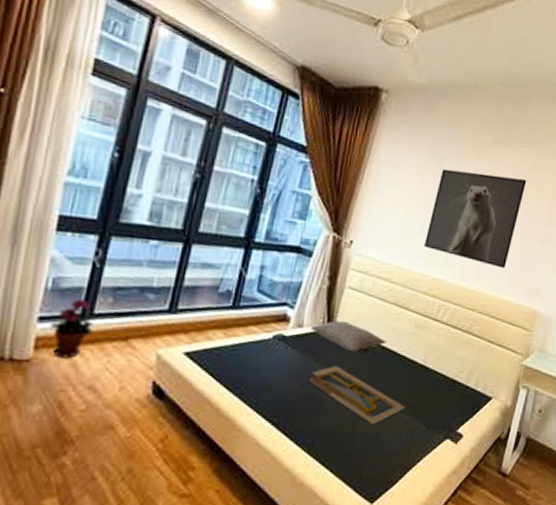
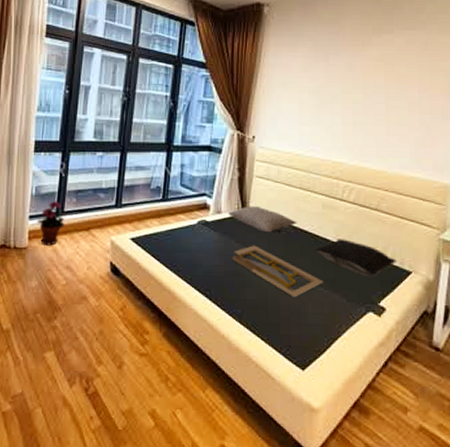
pillow: none [400,361,480,403] -> present [314,239,396,277]
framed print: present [423,169,527,268] -> none [320,59,417,146]

